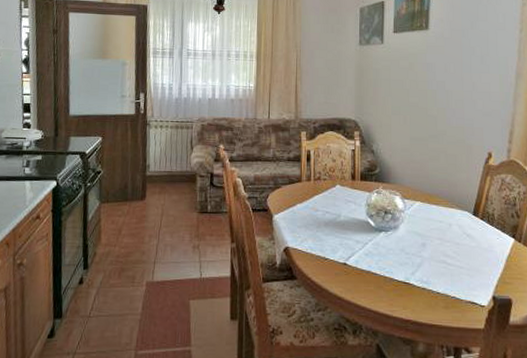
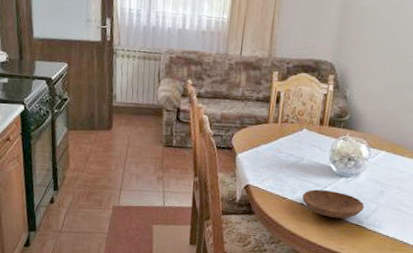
bowl: none [343,247,409,277] -> present [302,189,365,219]

